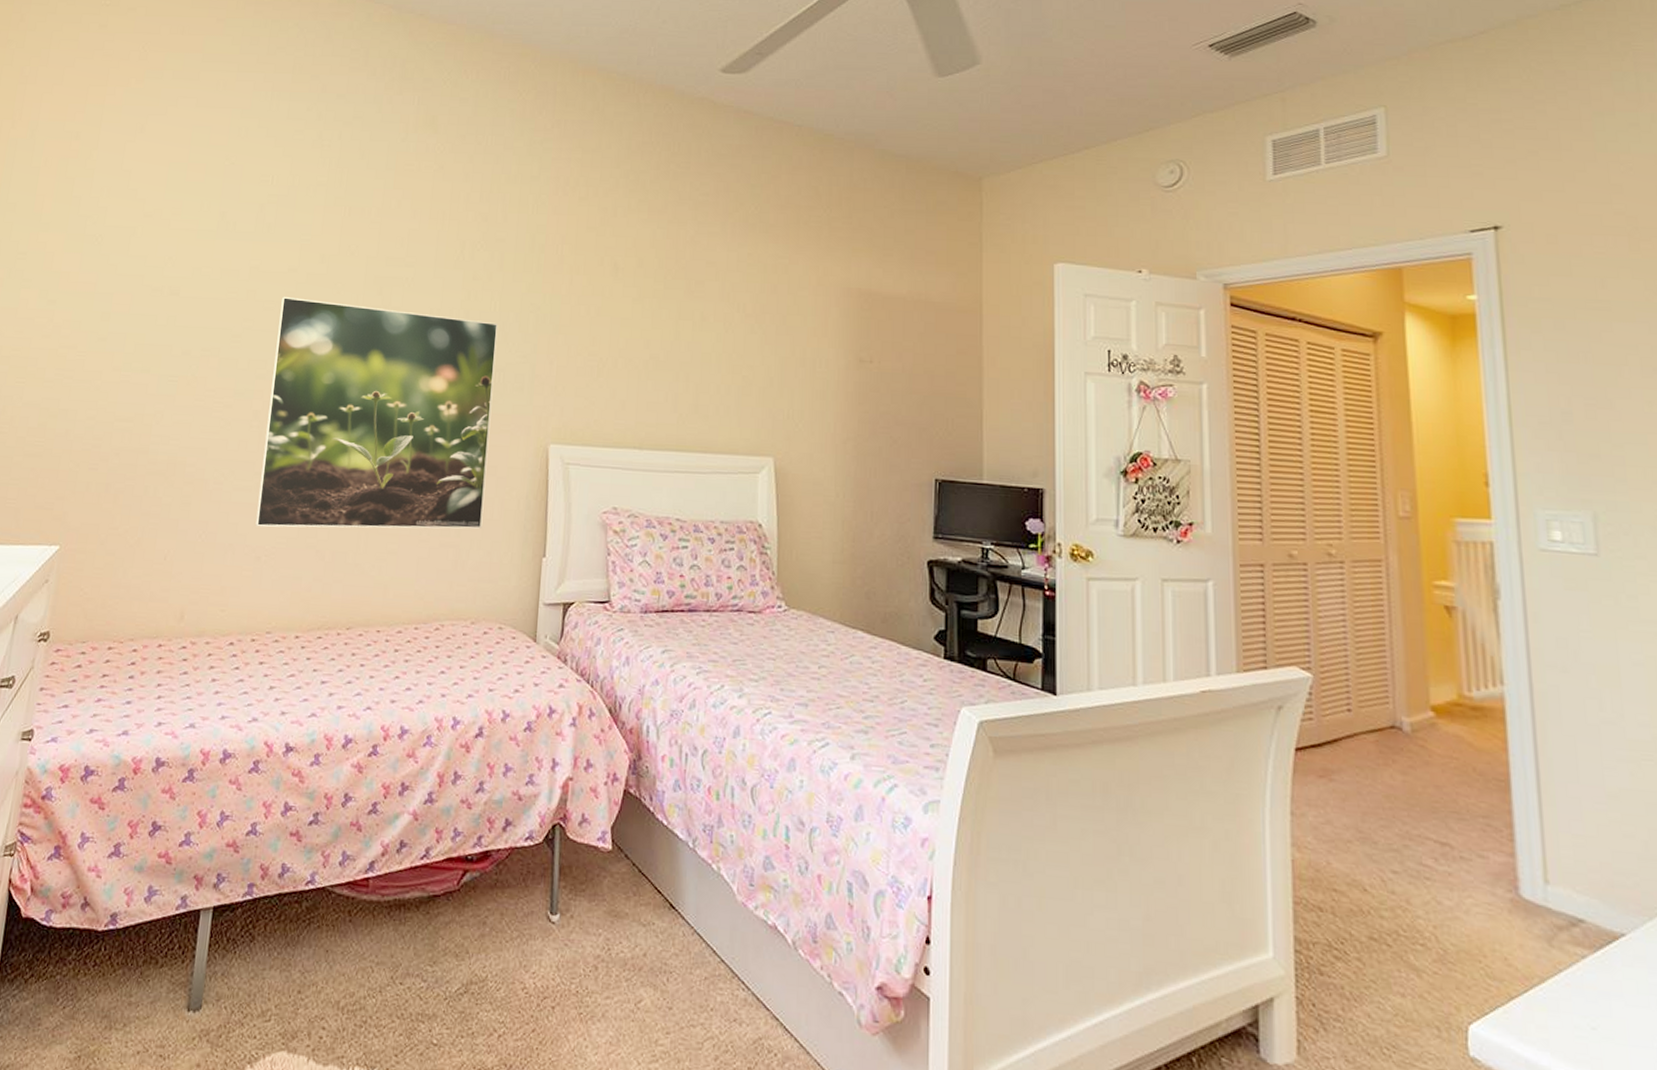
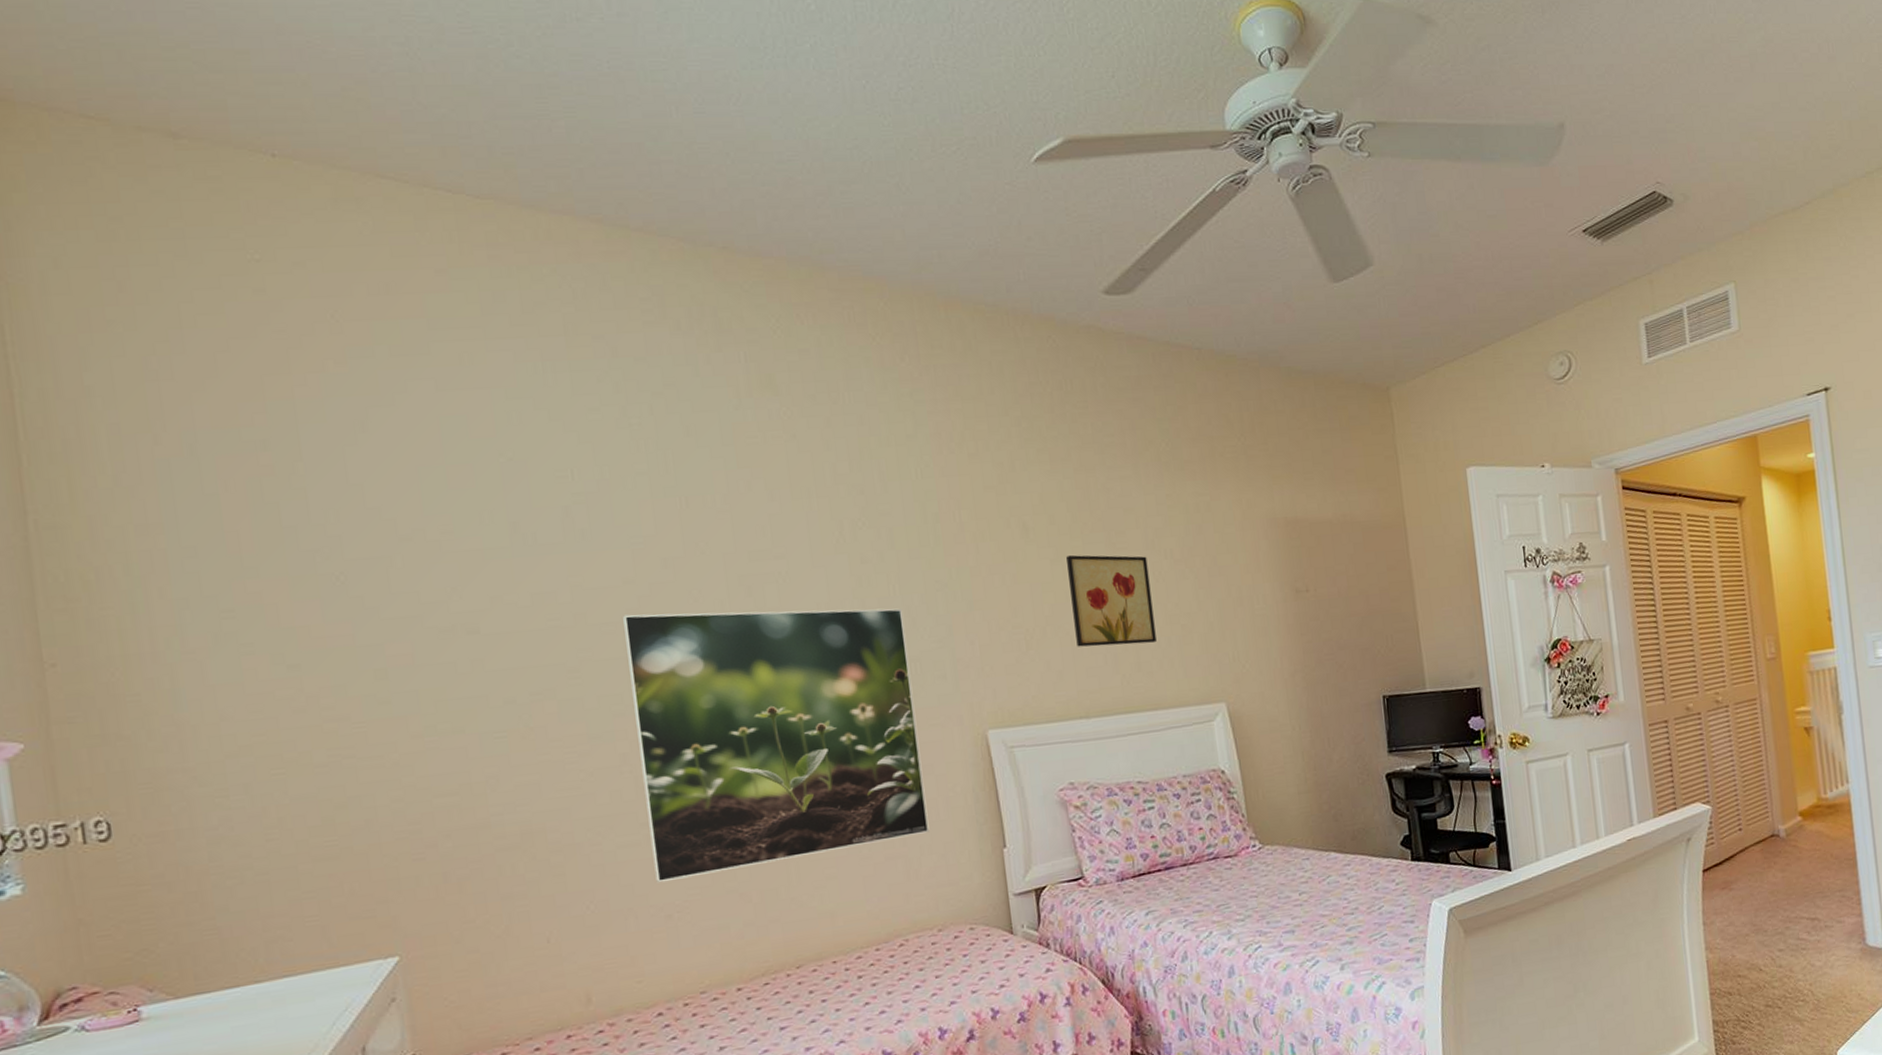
wall art: none [643,296,720,388] -> present [1066,554,1157,647]

